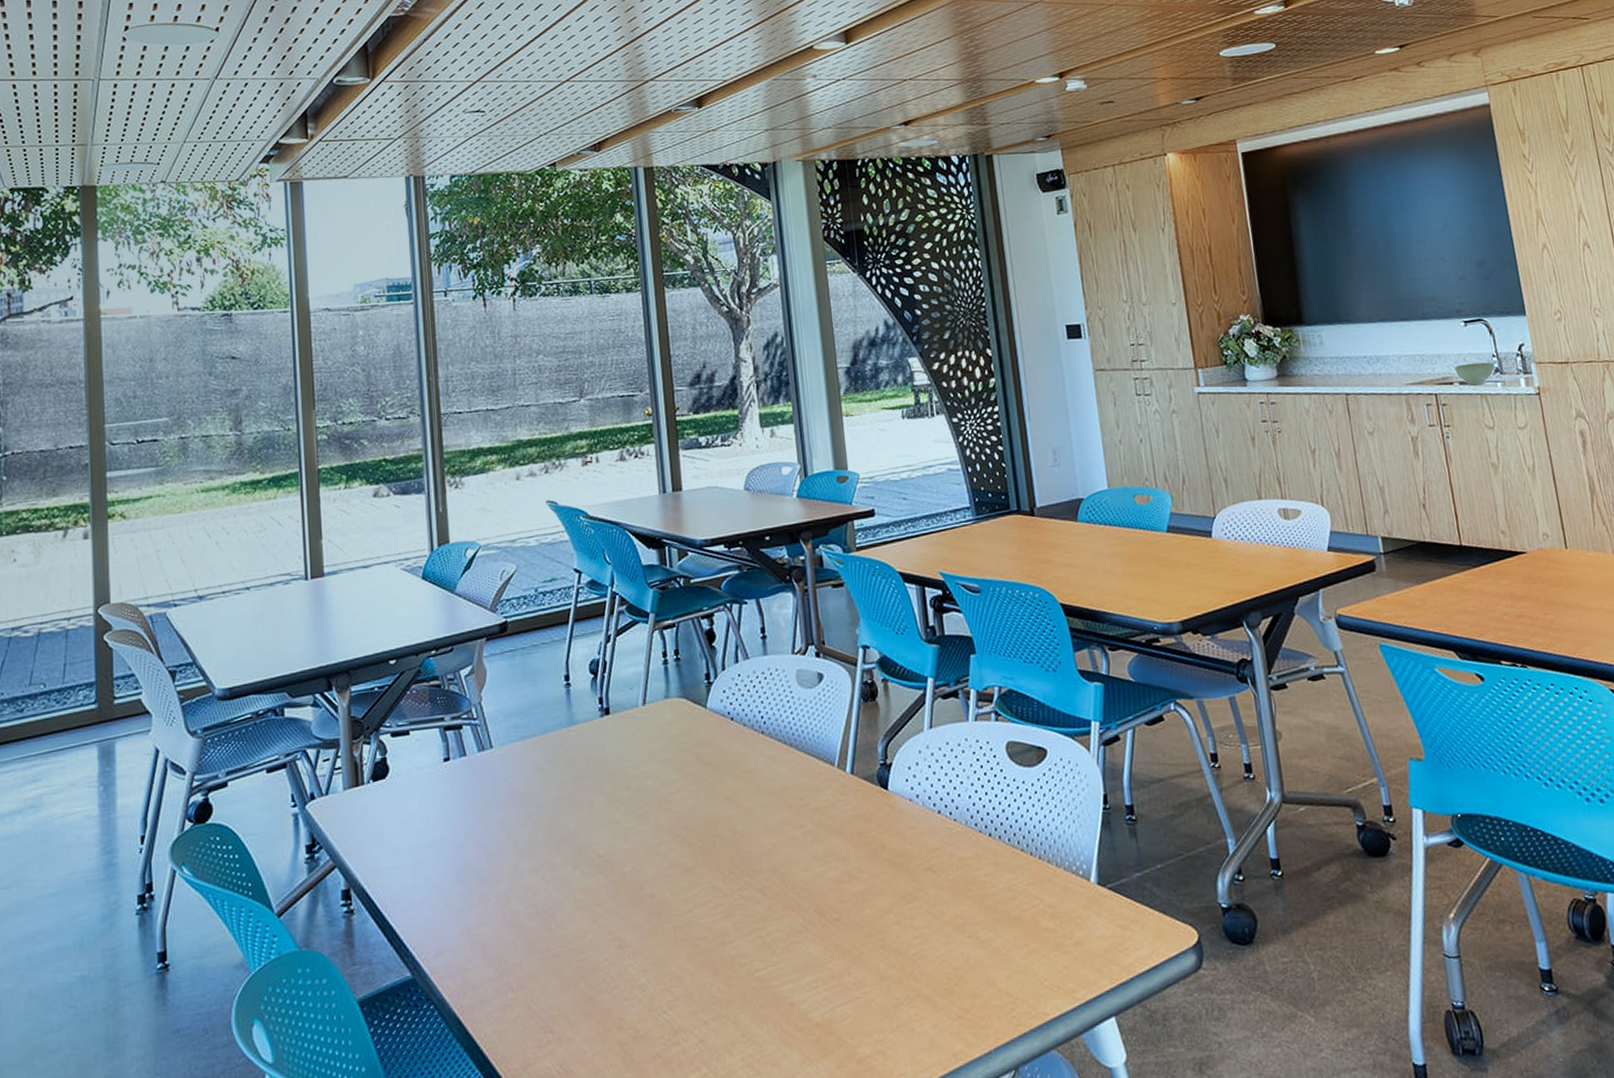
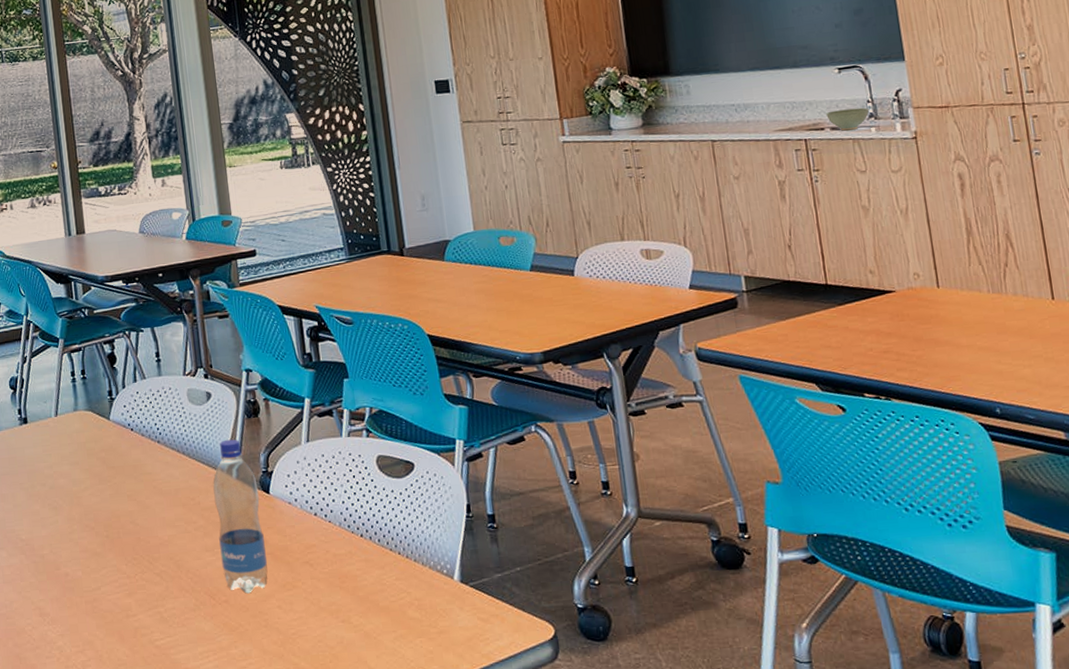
bottle: none [824,727,886,909] -> present [213,439,268,594]

